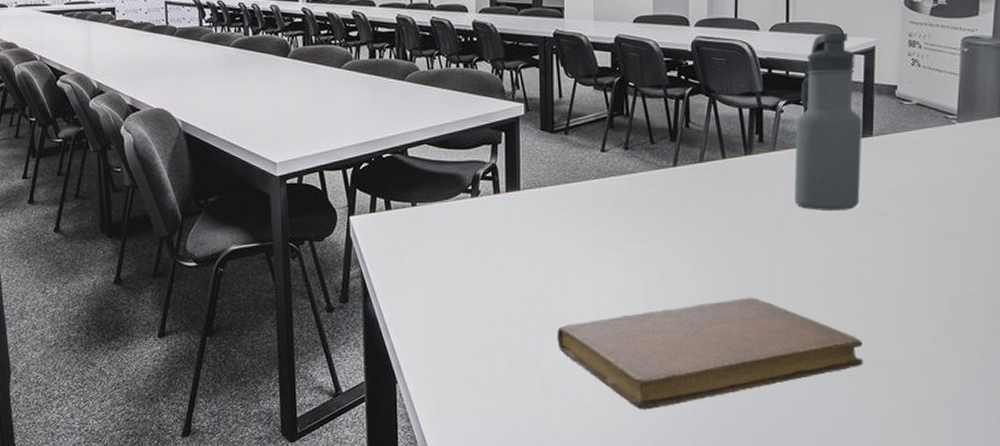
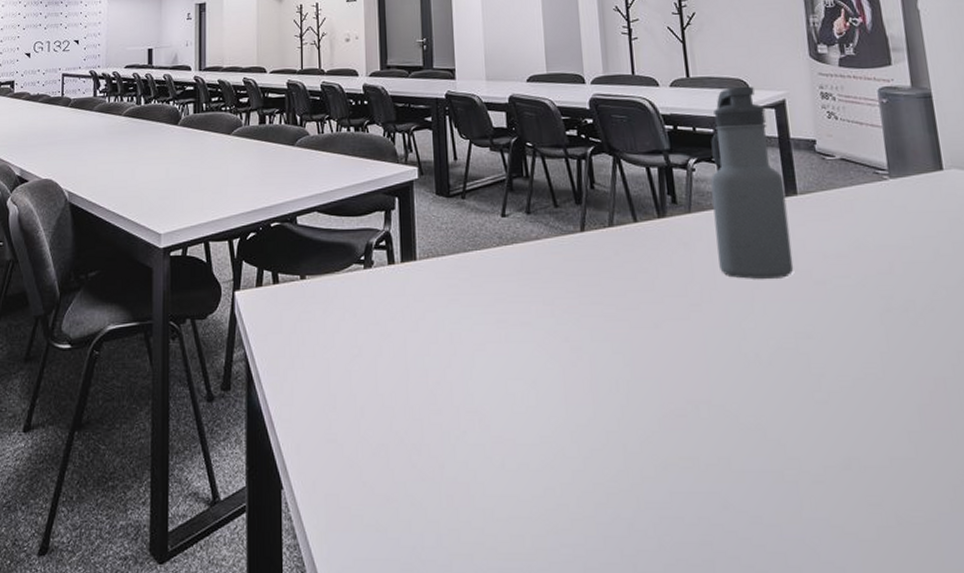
notebook: present [557,297,863,410] -> none [463,382,828,525]

